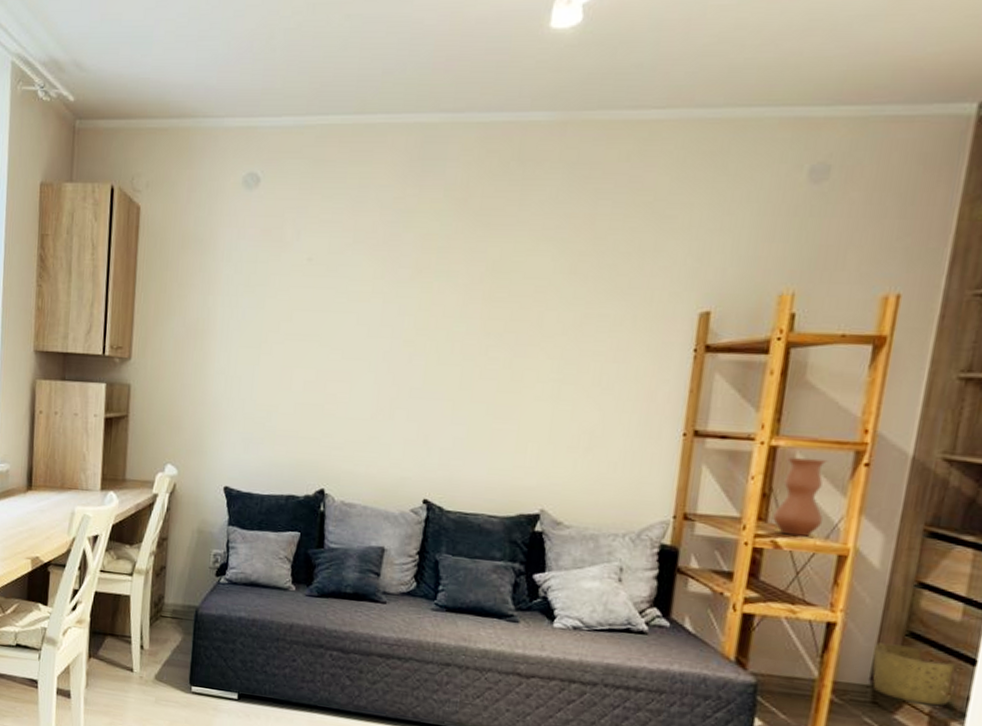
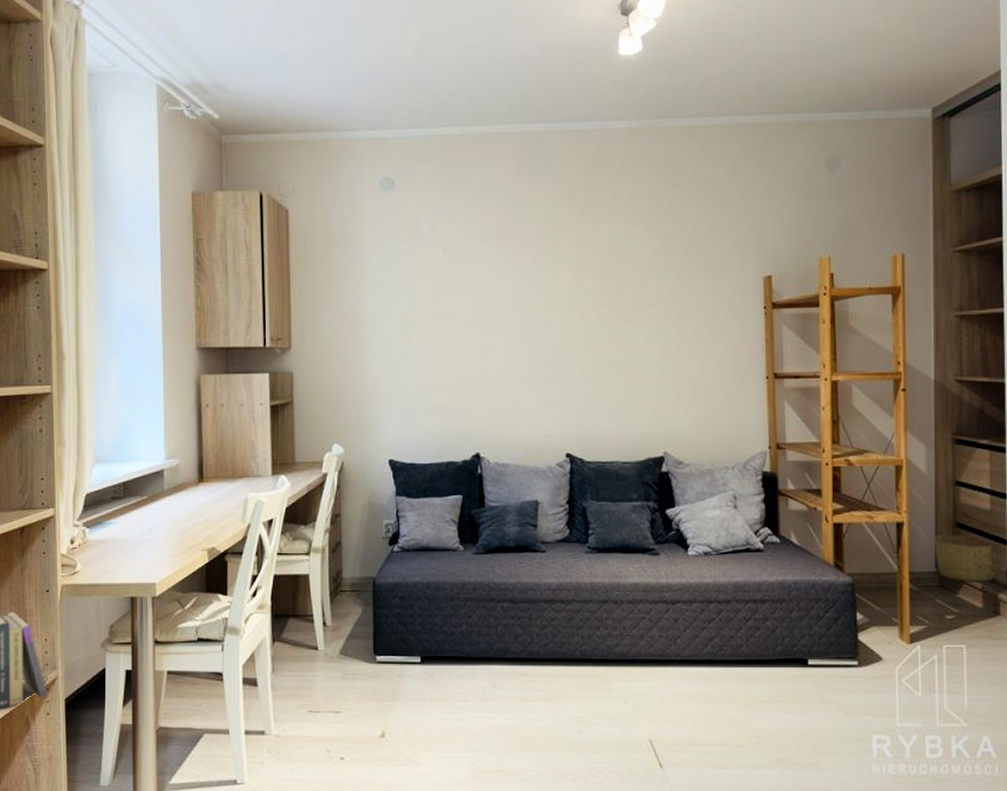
vase: present [773,456,828,537] -> none [843,388,880,453]

